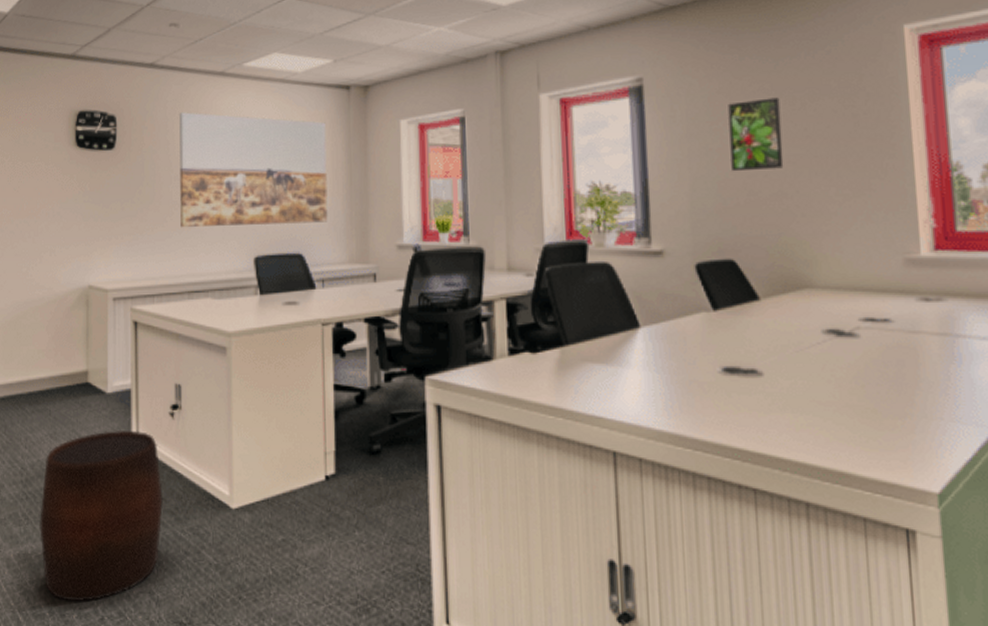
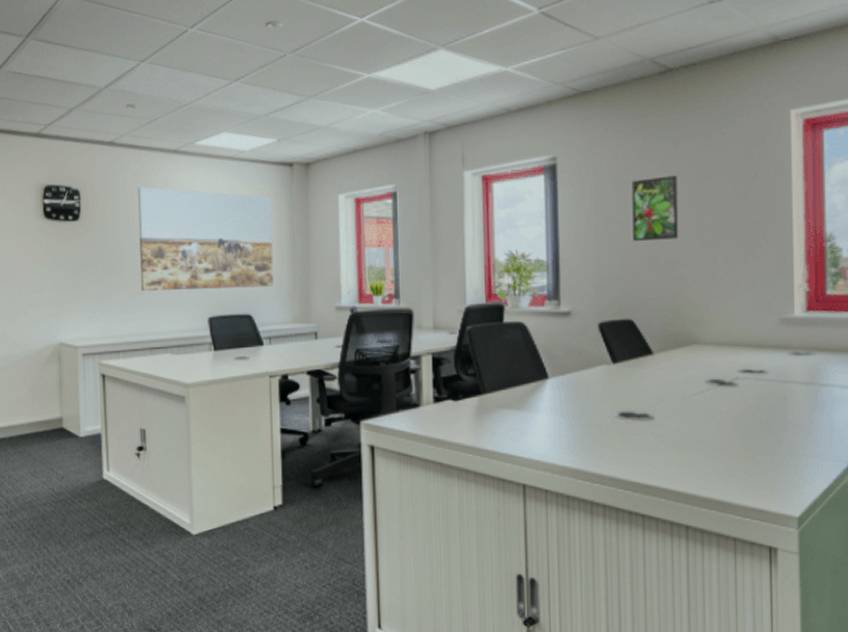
stool: present [40,429,164,602] -> none [24,468,133,613]

